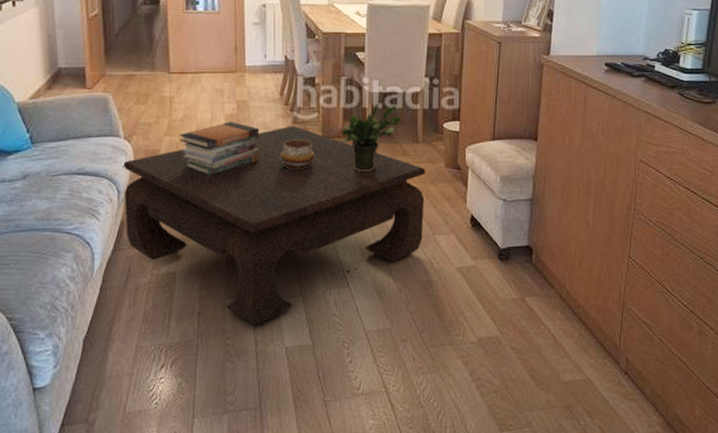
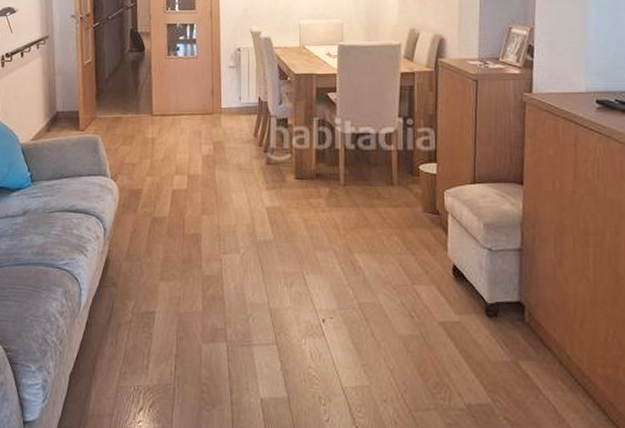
coffee table: present [123,125,426,325] -> none [109,166,403,373]
book stack: present [179,122,260,175] -> none [160,162,235,215]
decorative bowl: present [281,139,315,169] -> none [255,180,288,211]
potted plant: present [341,103,403,172] -> none [314,144,376,215]

